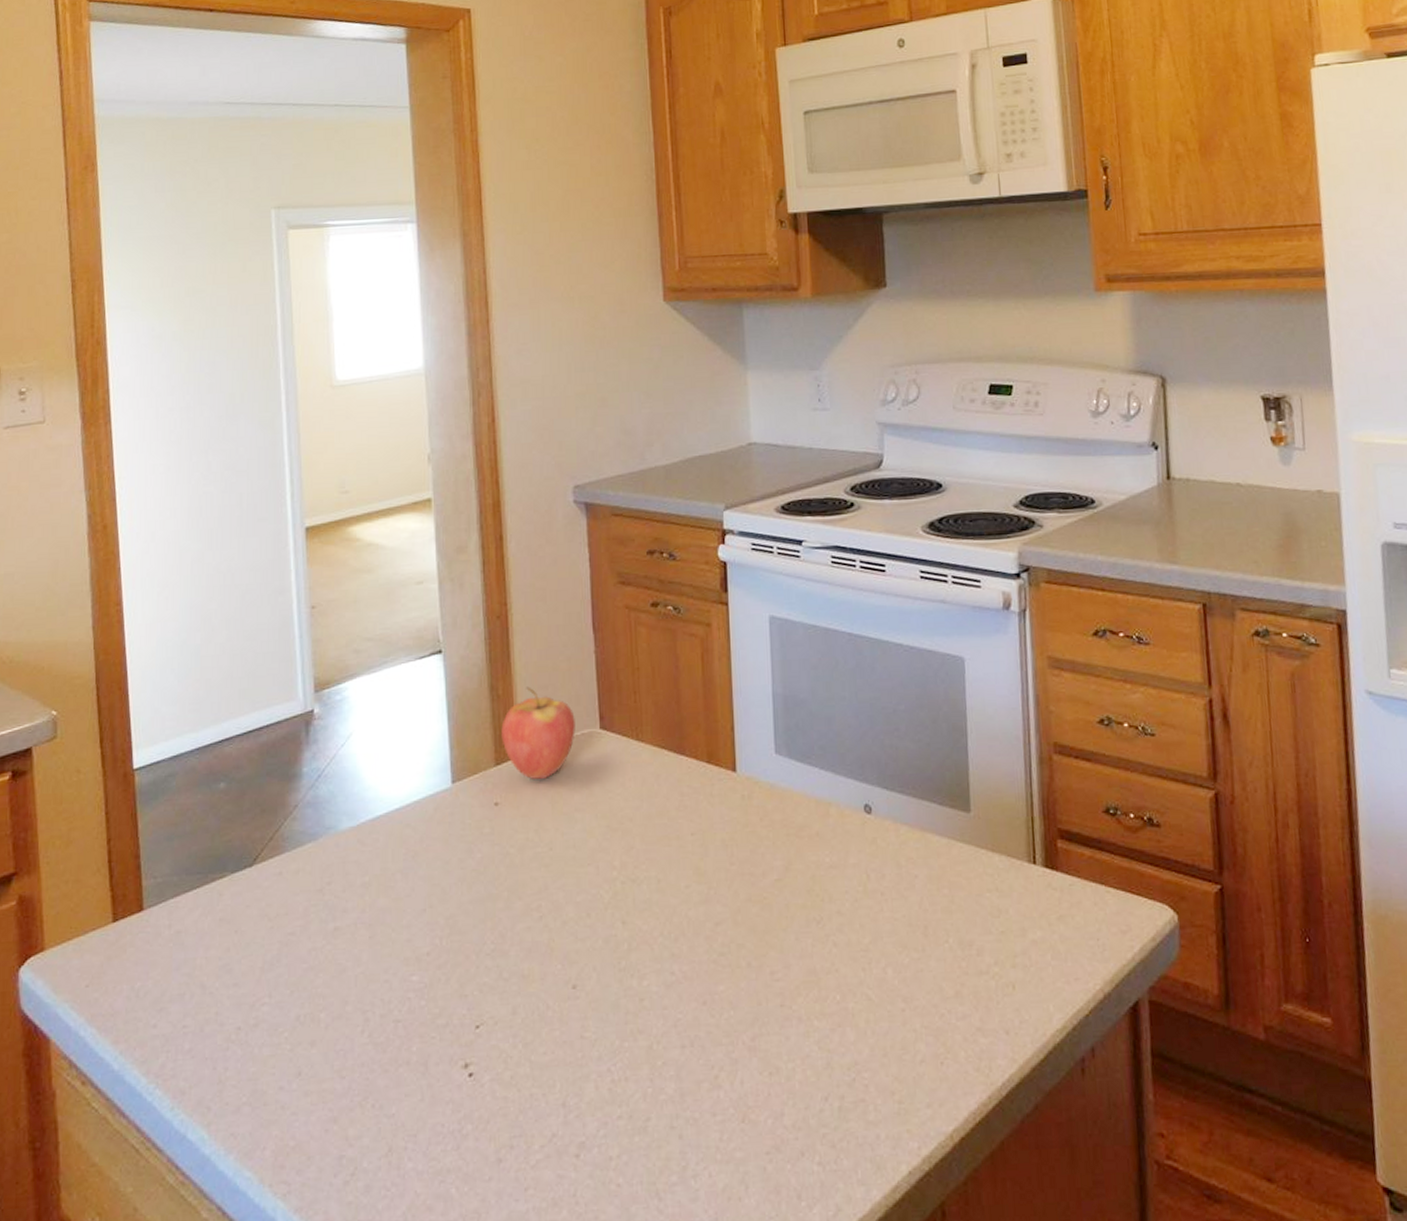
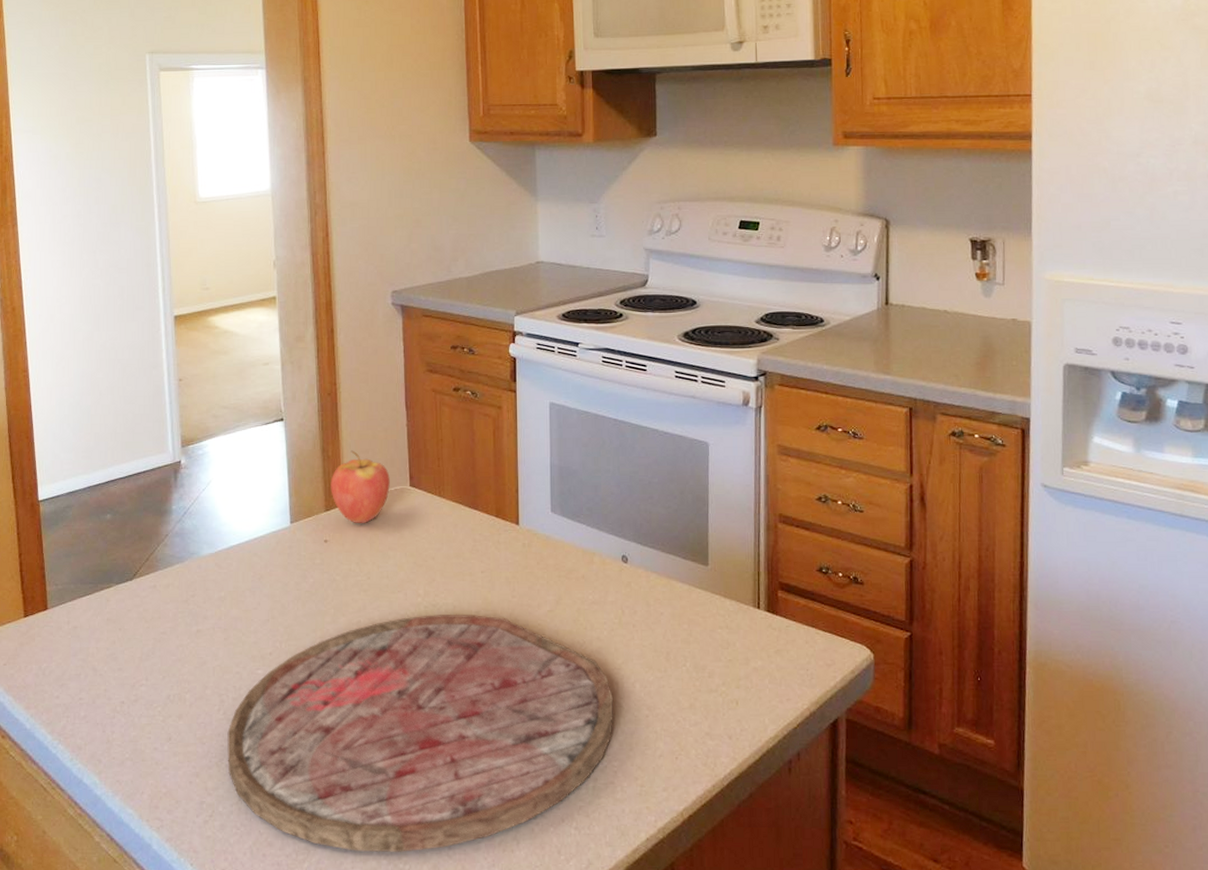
cutting board: none [373,889,862,1212] -> present [227,613,613,853]

